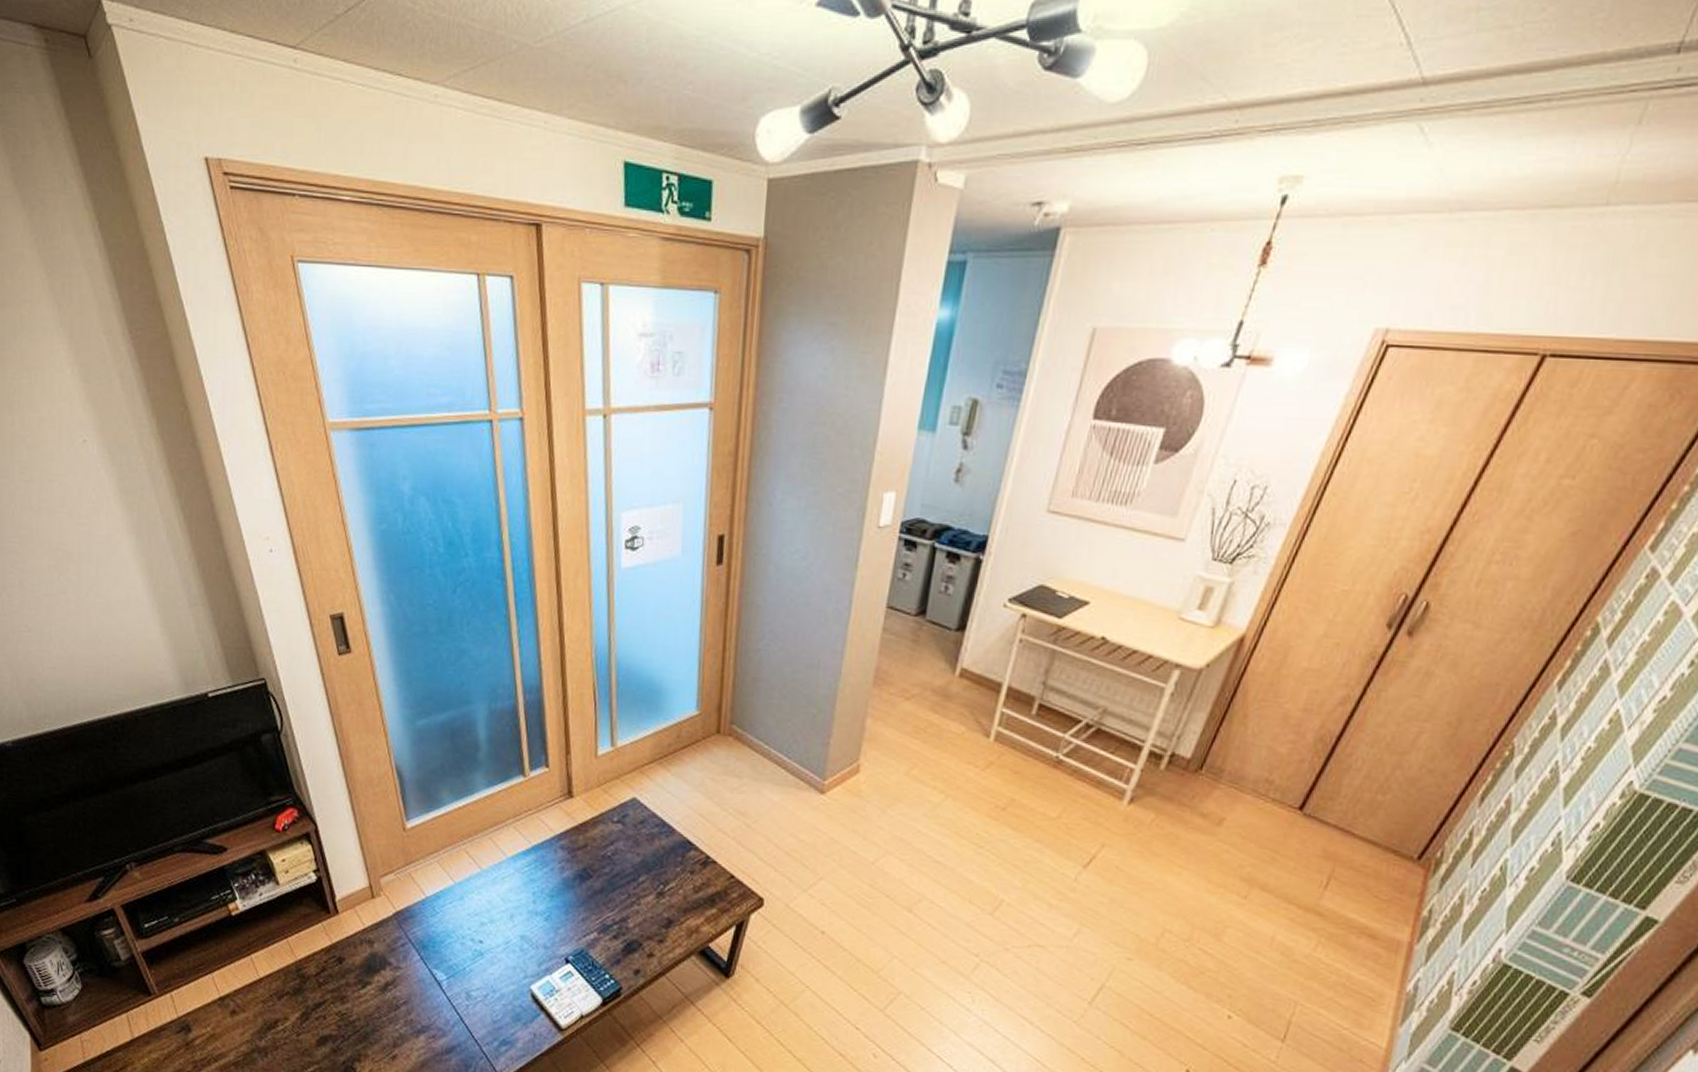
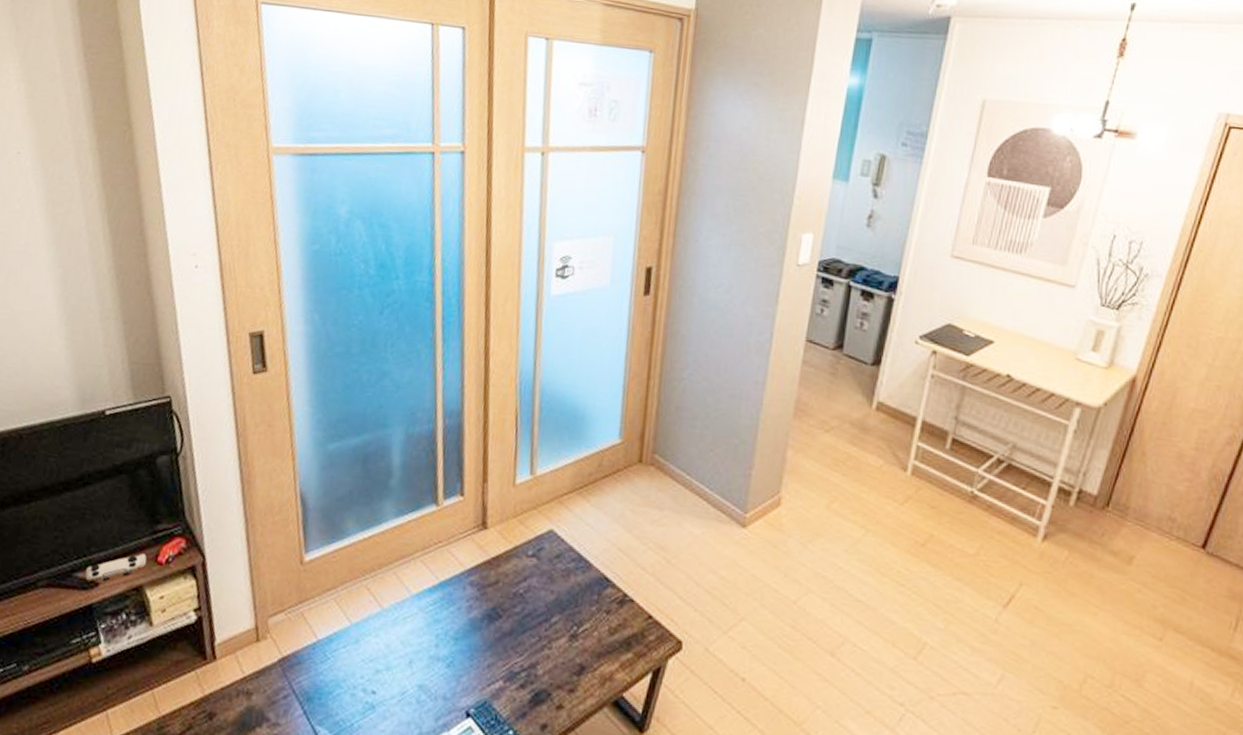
game controller: none [213,822,266,847] -> present [85,553,147,582]

